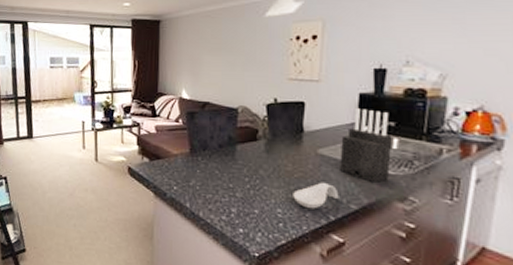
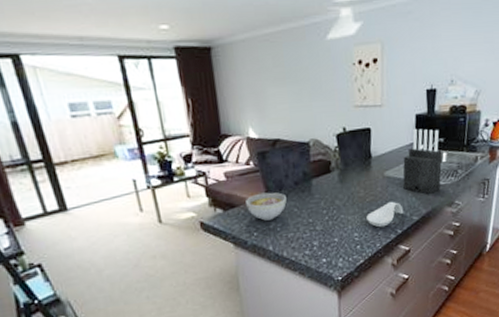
bowl: none [170,150,209,177] -> present [246,192,287,221]

